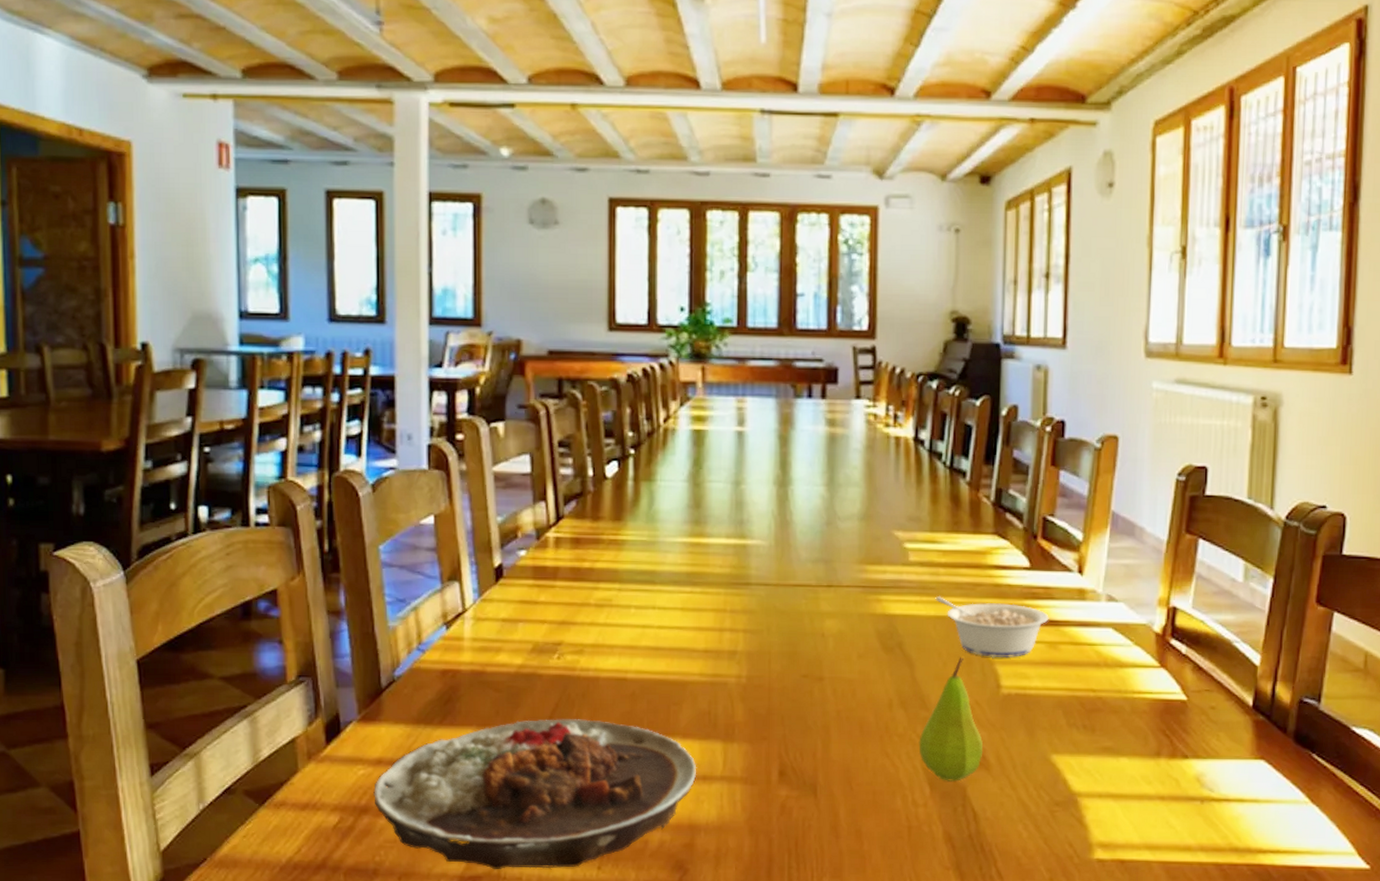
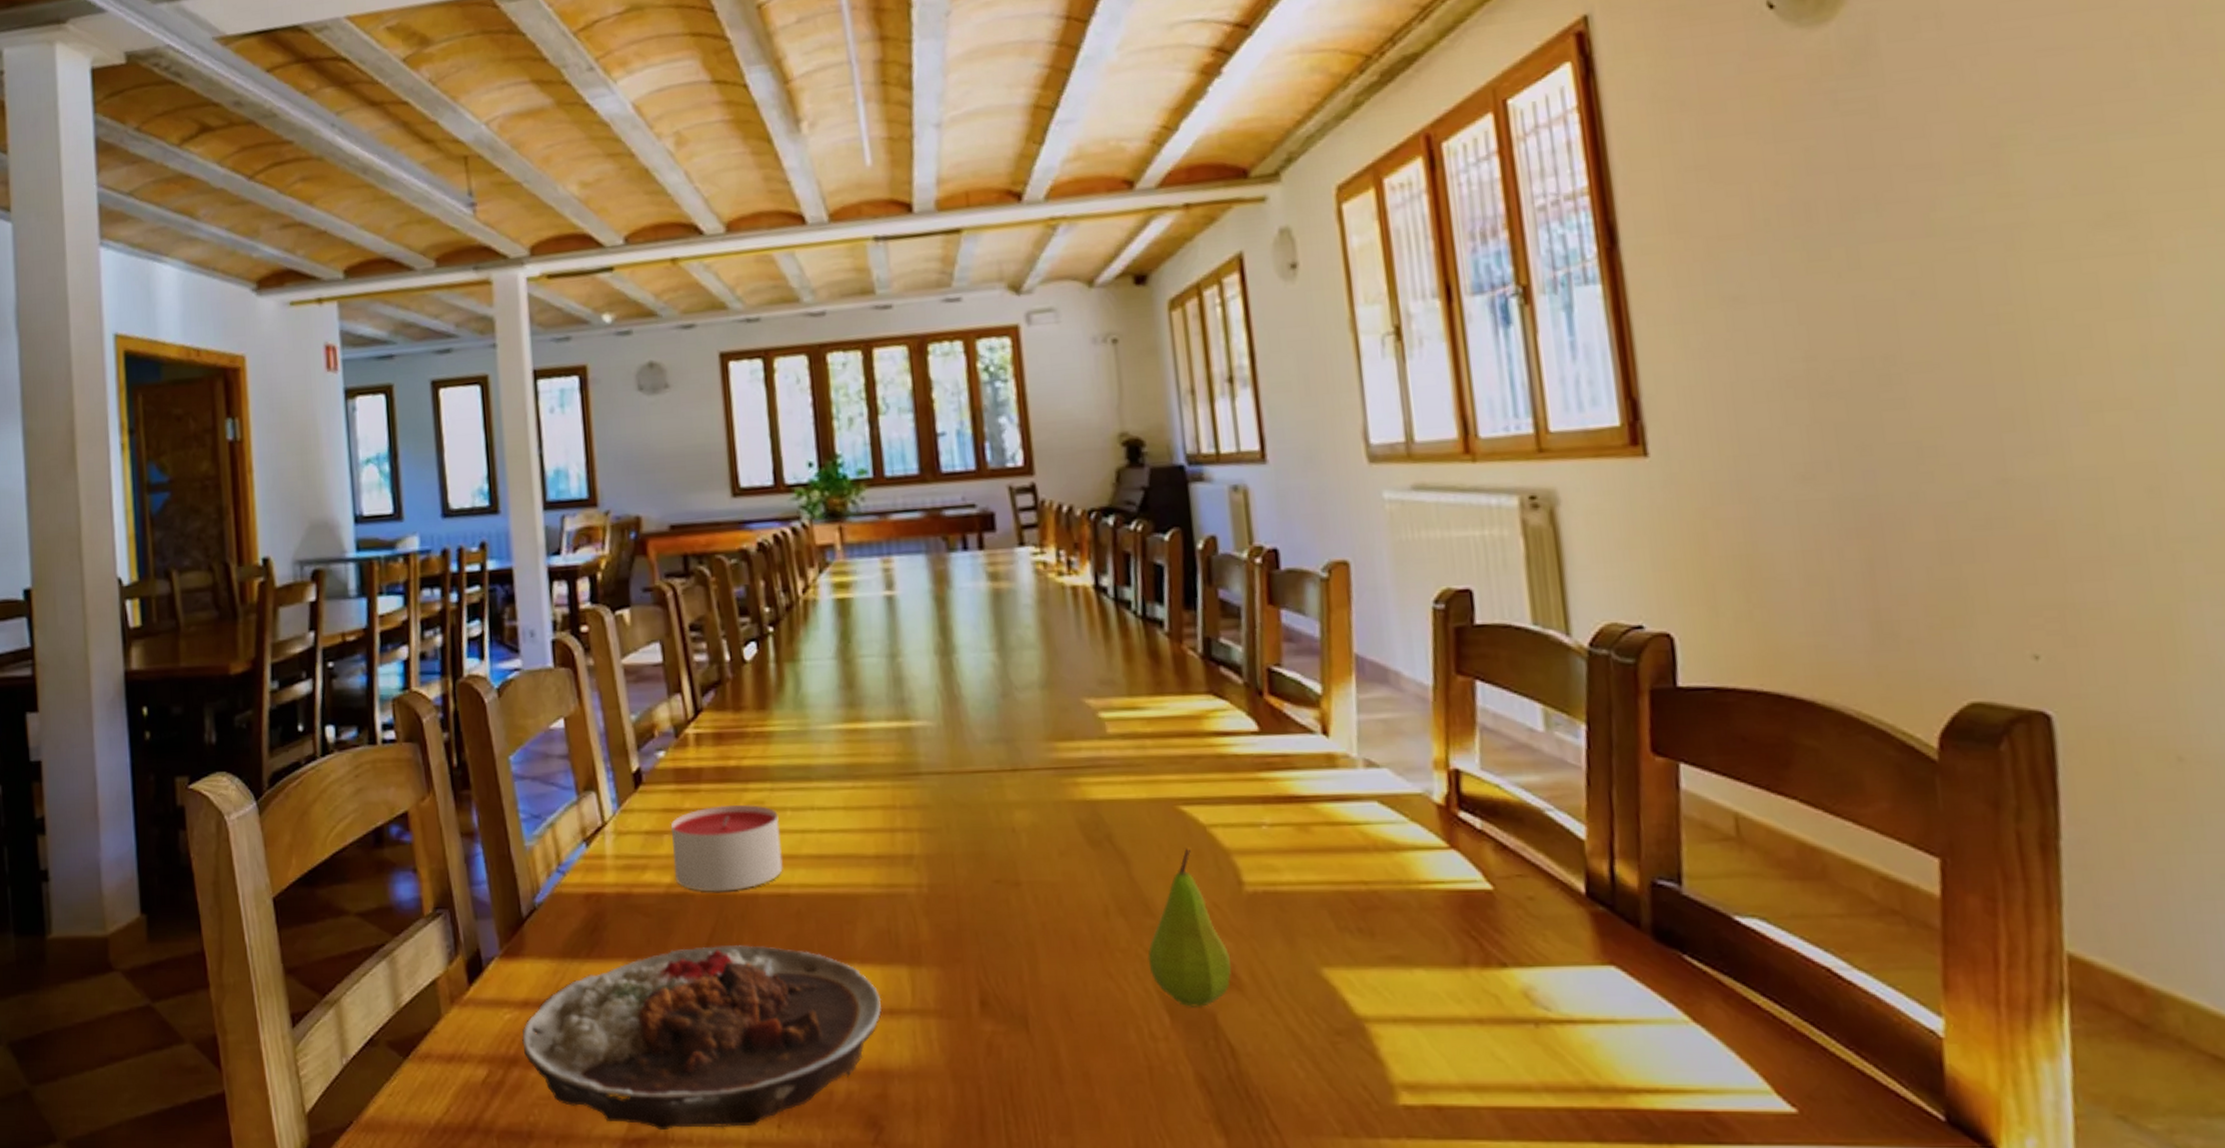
candle: none [525,600,623,674] -> present [670,805,783,892]
legume: present [935,596,1049,658] -> none [1145,774,1293,848]

